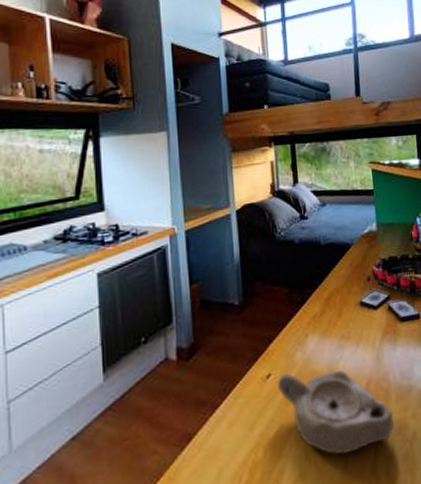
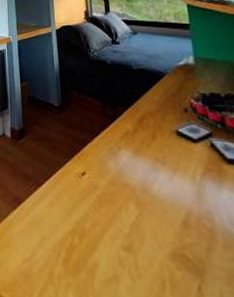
bowl: present [278,369,394,455] -> none [92,176,222,284]

